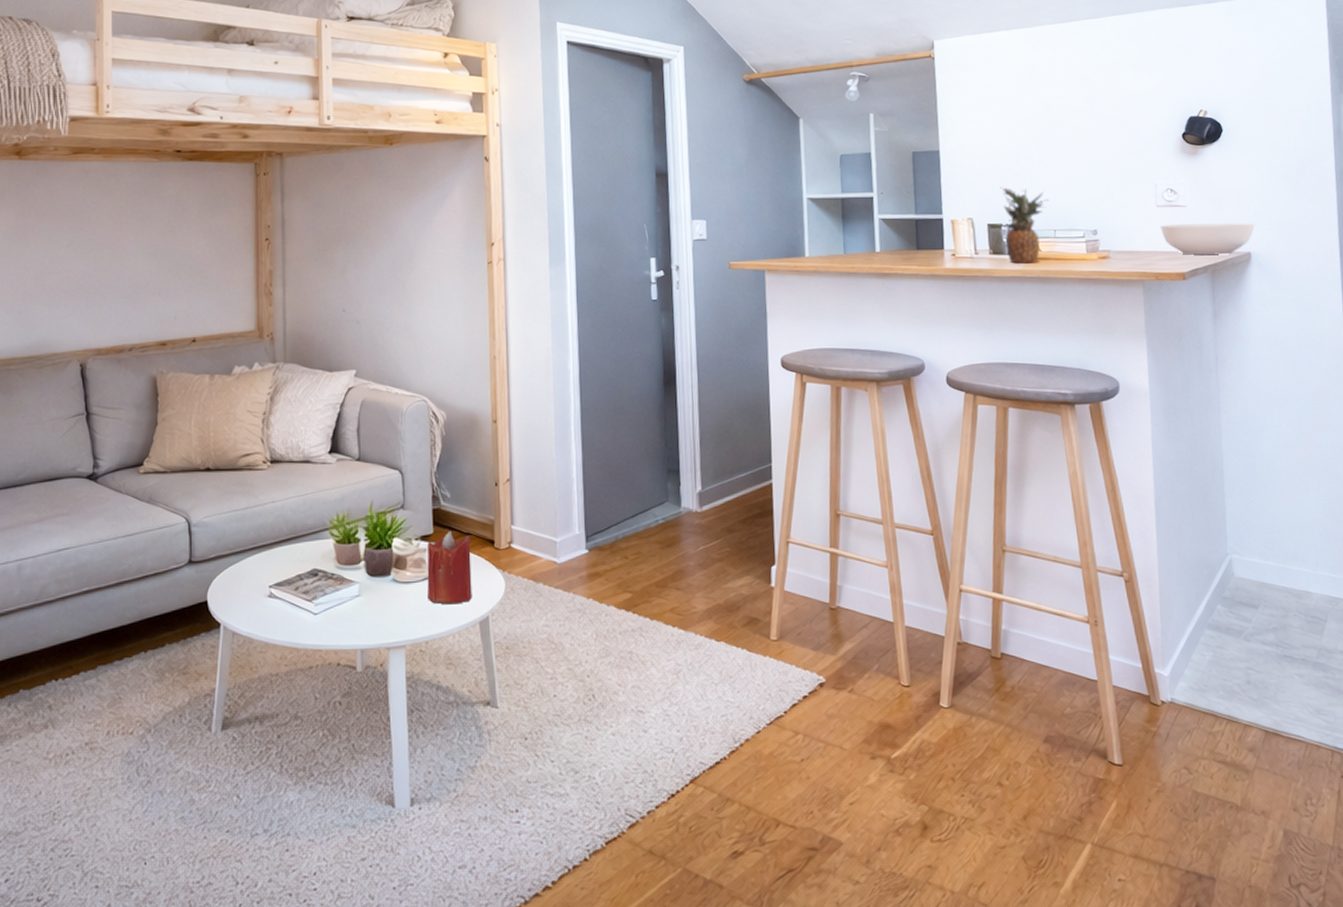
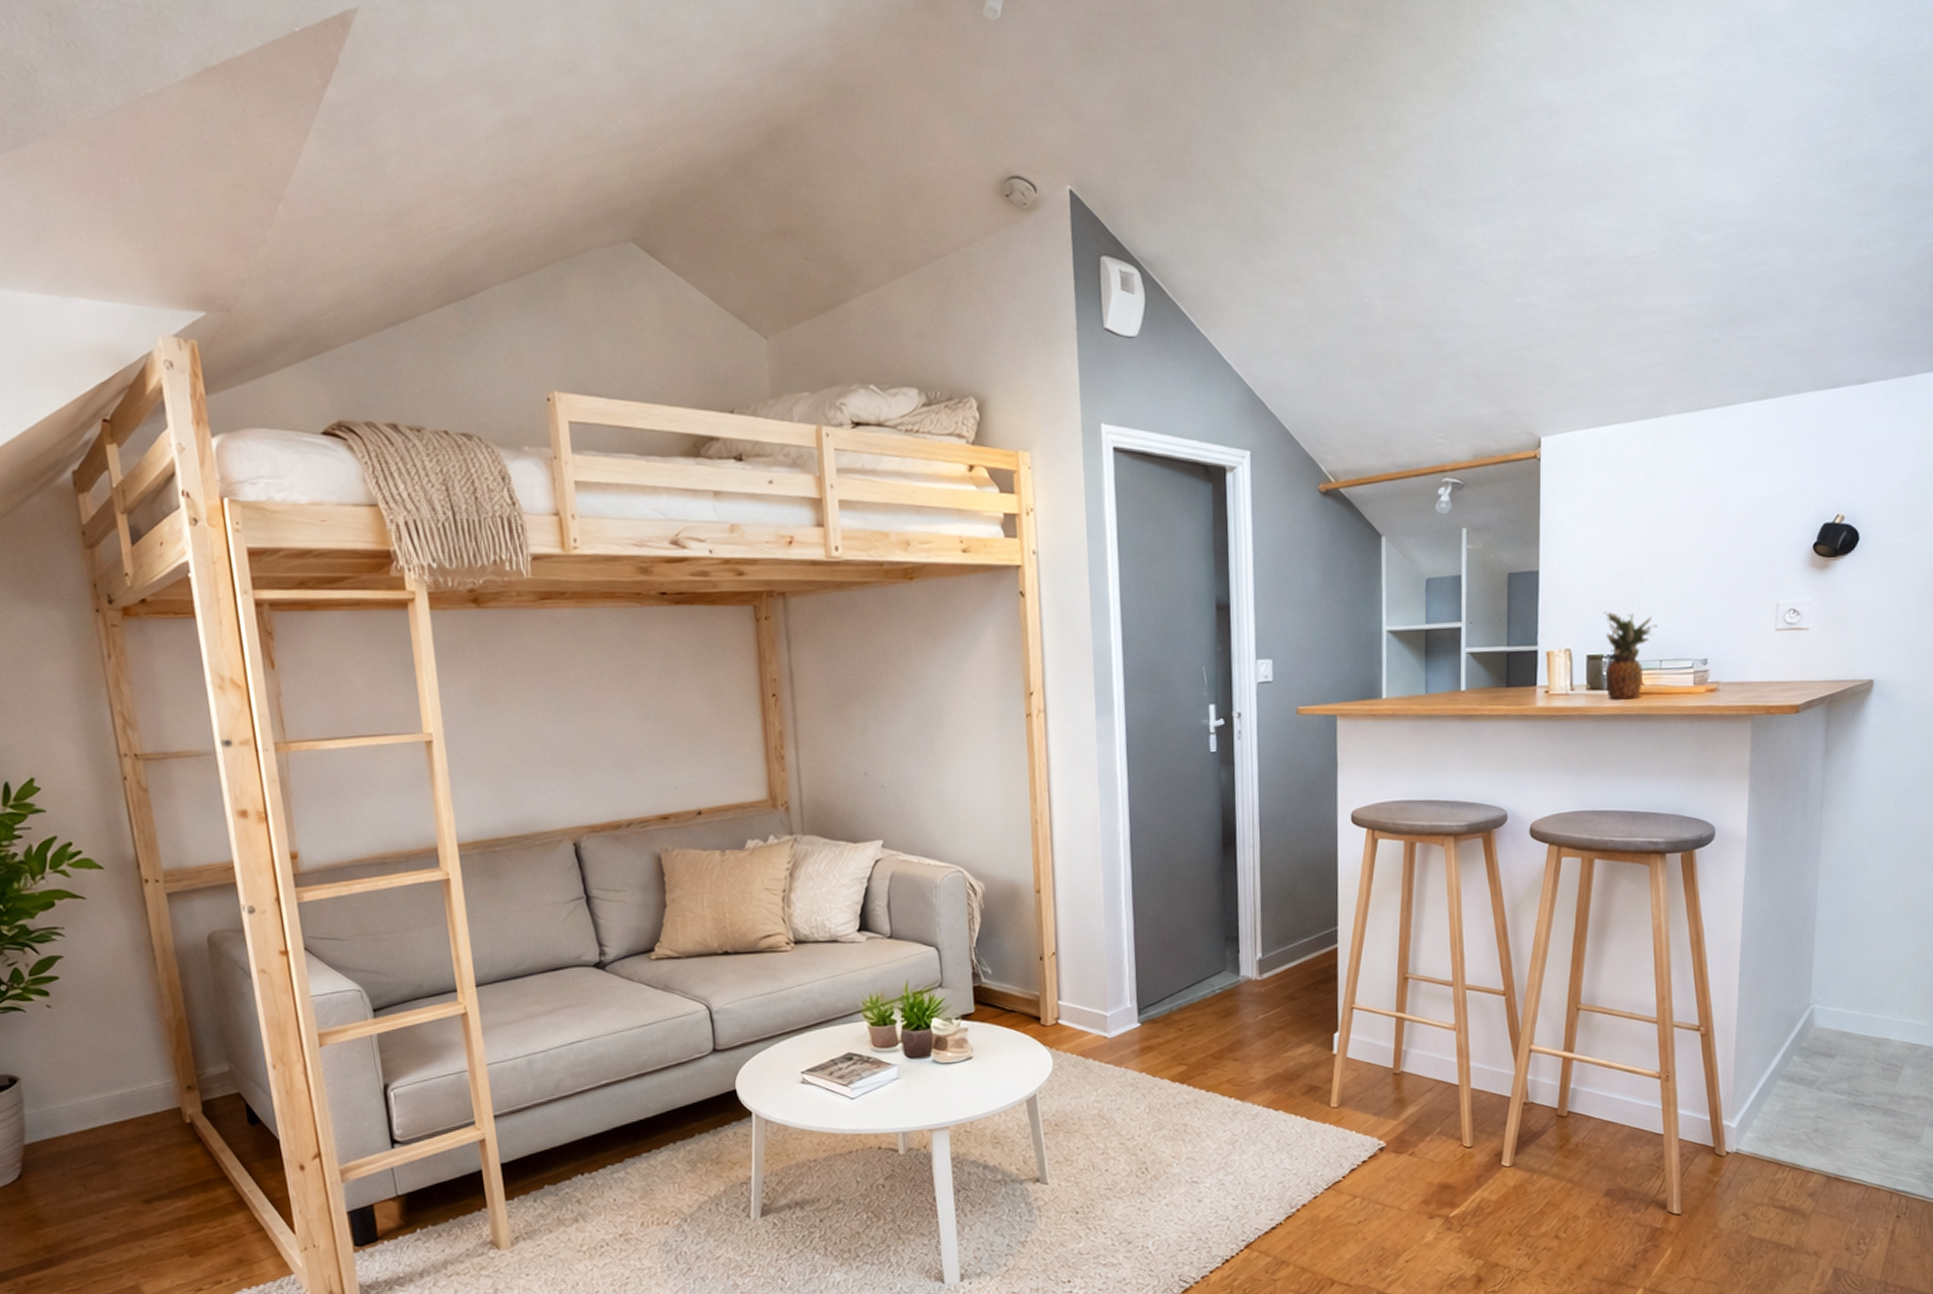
candle: present [427,530,472,605] -> none [969,1008,1018,1084]
bowl: present [1160,223,1256,255] -> none [1778,646,1882,685]

